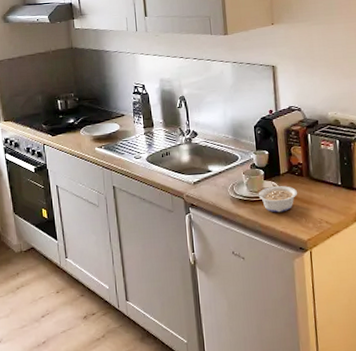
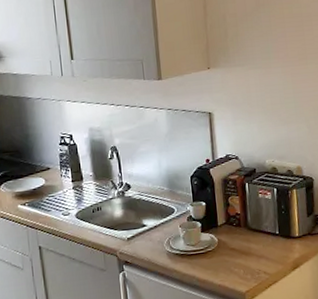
legume: present [250,186,298,213] -> none [186,237,236,266]

